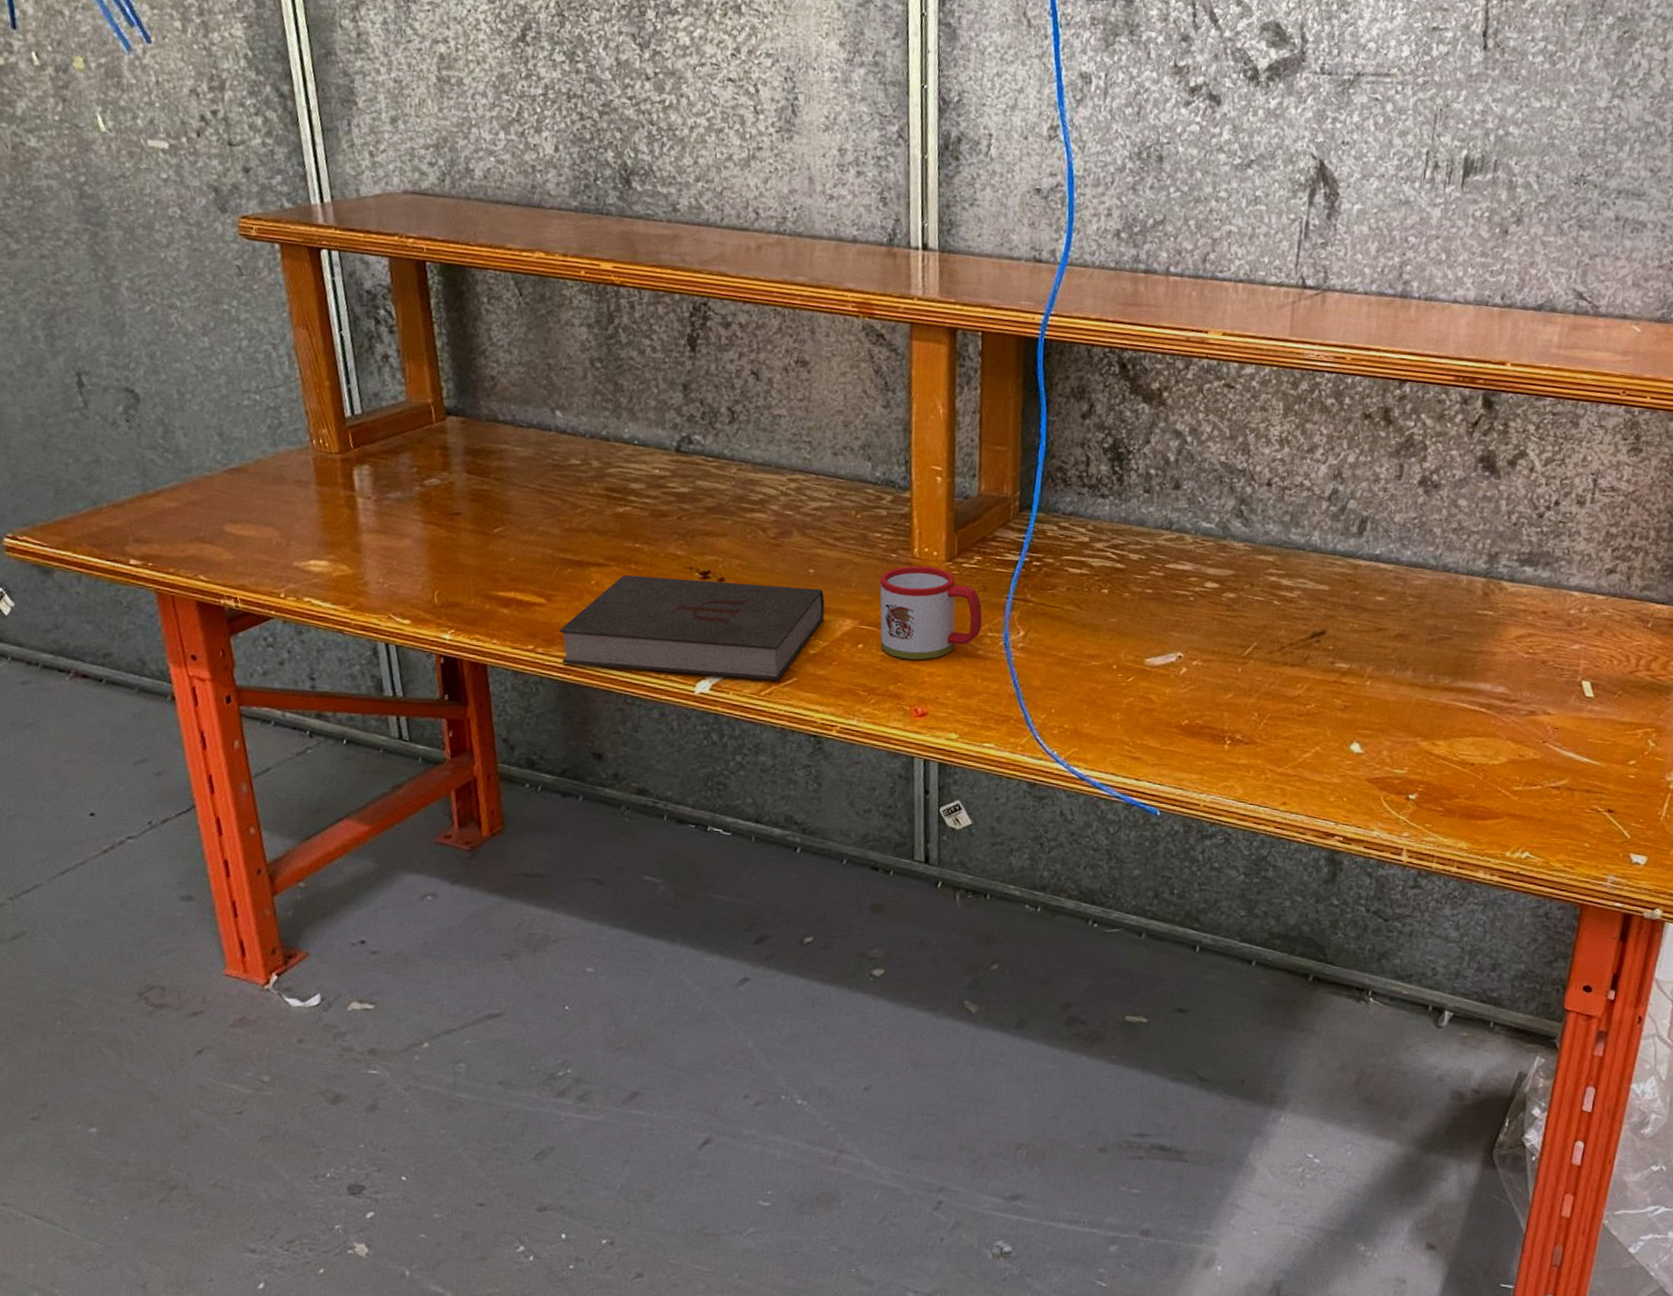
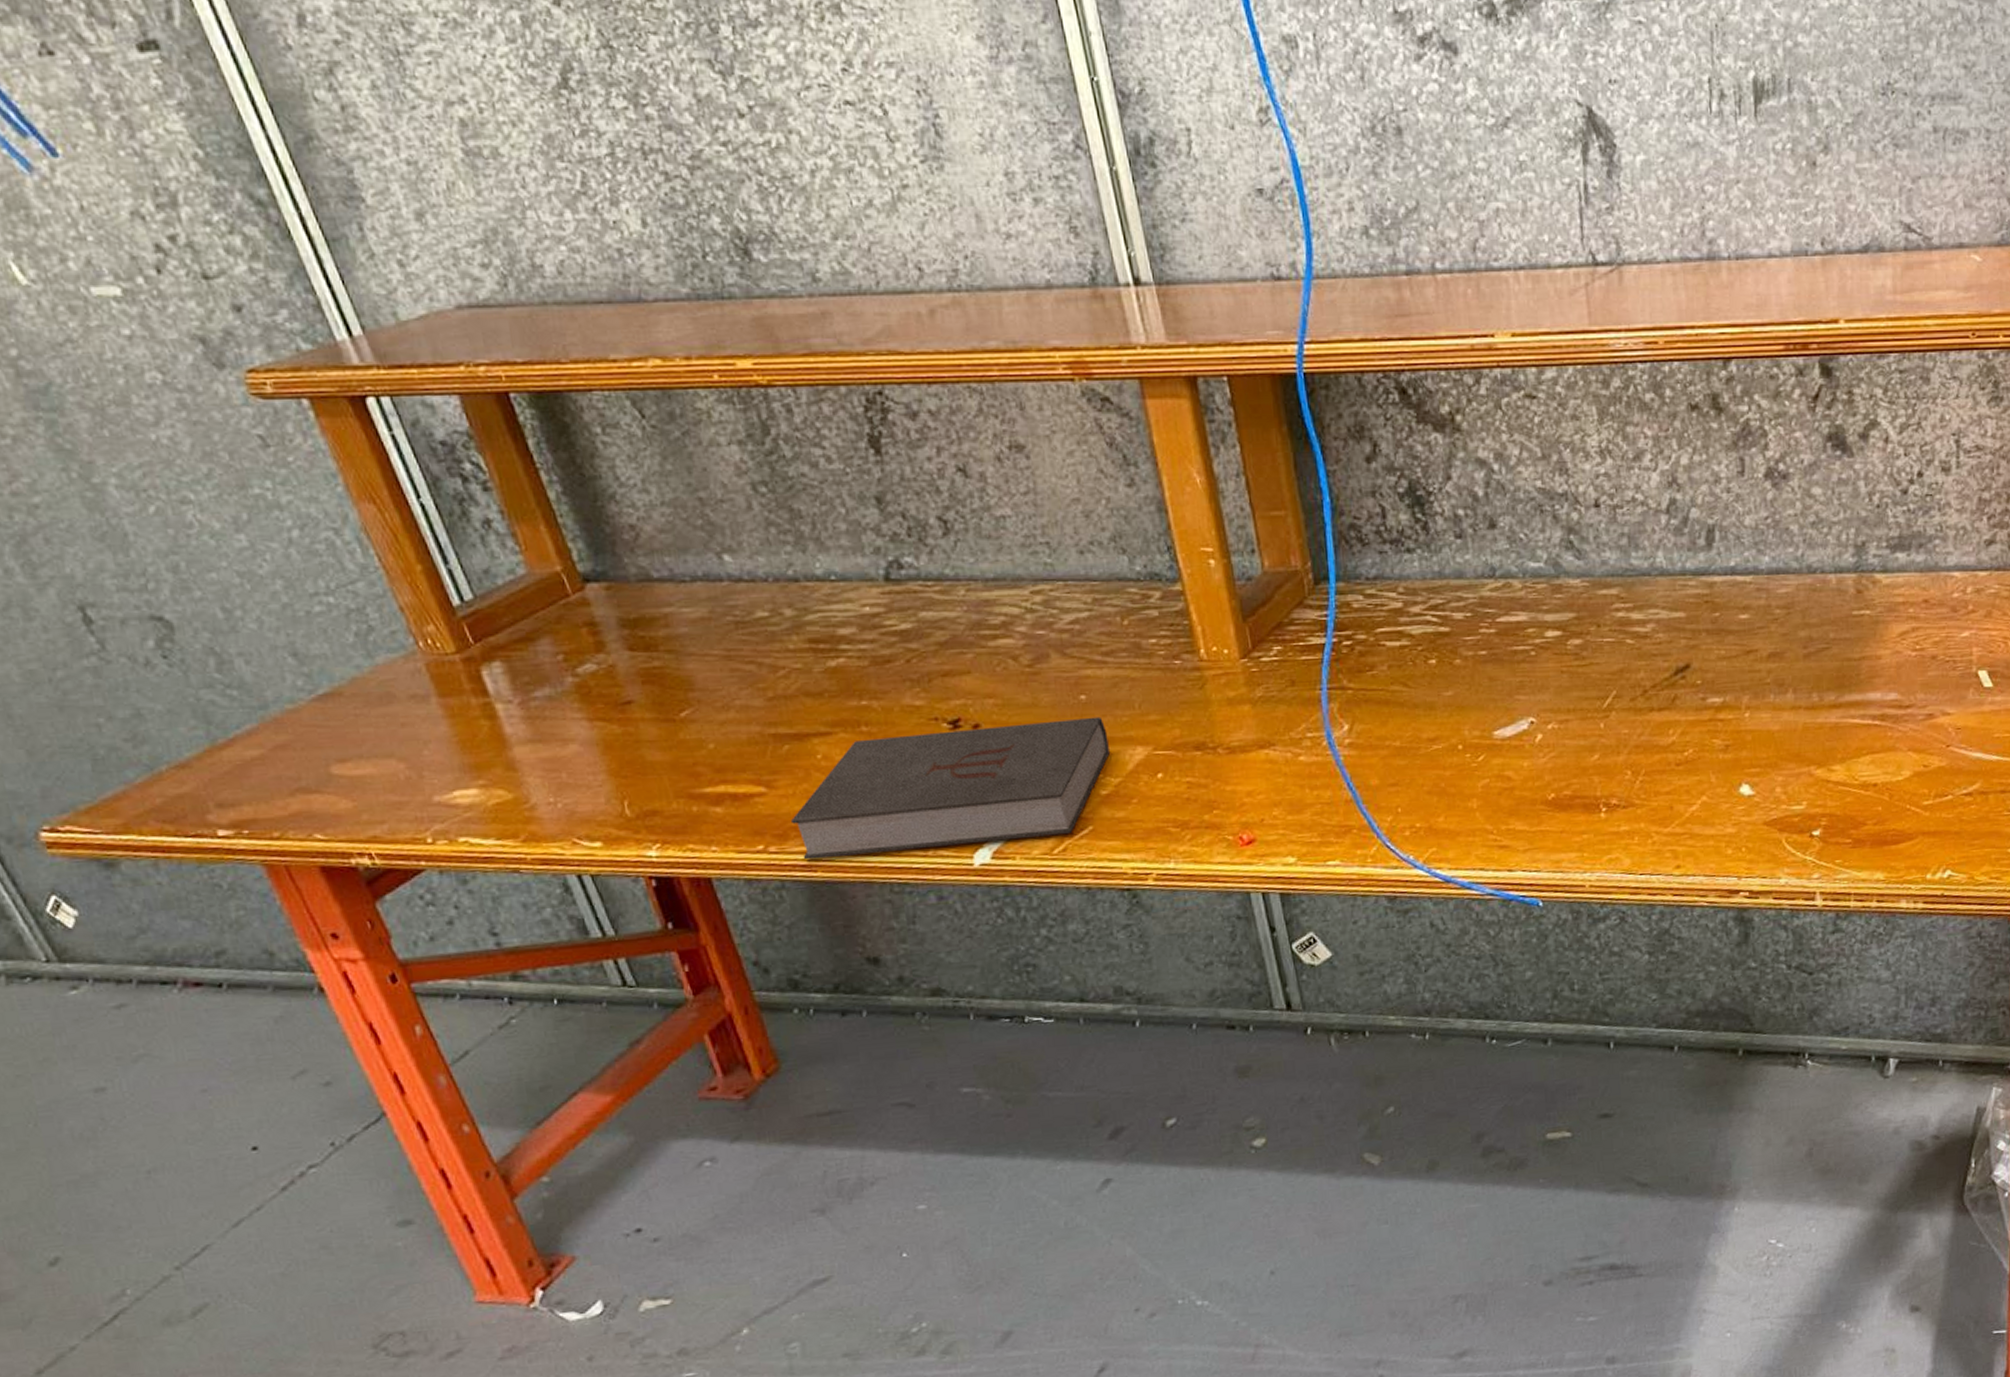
mug: present [879,565,982,660] -> none [1166,667,1298,781]

